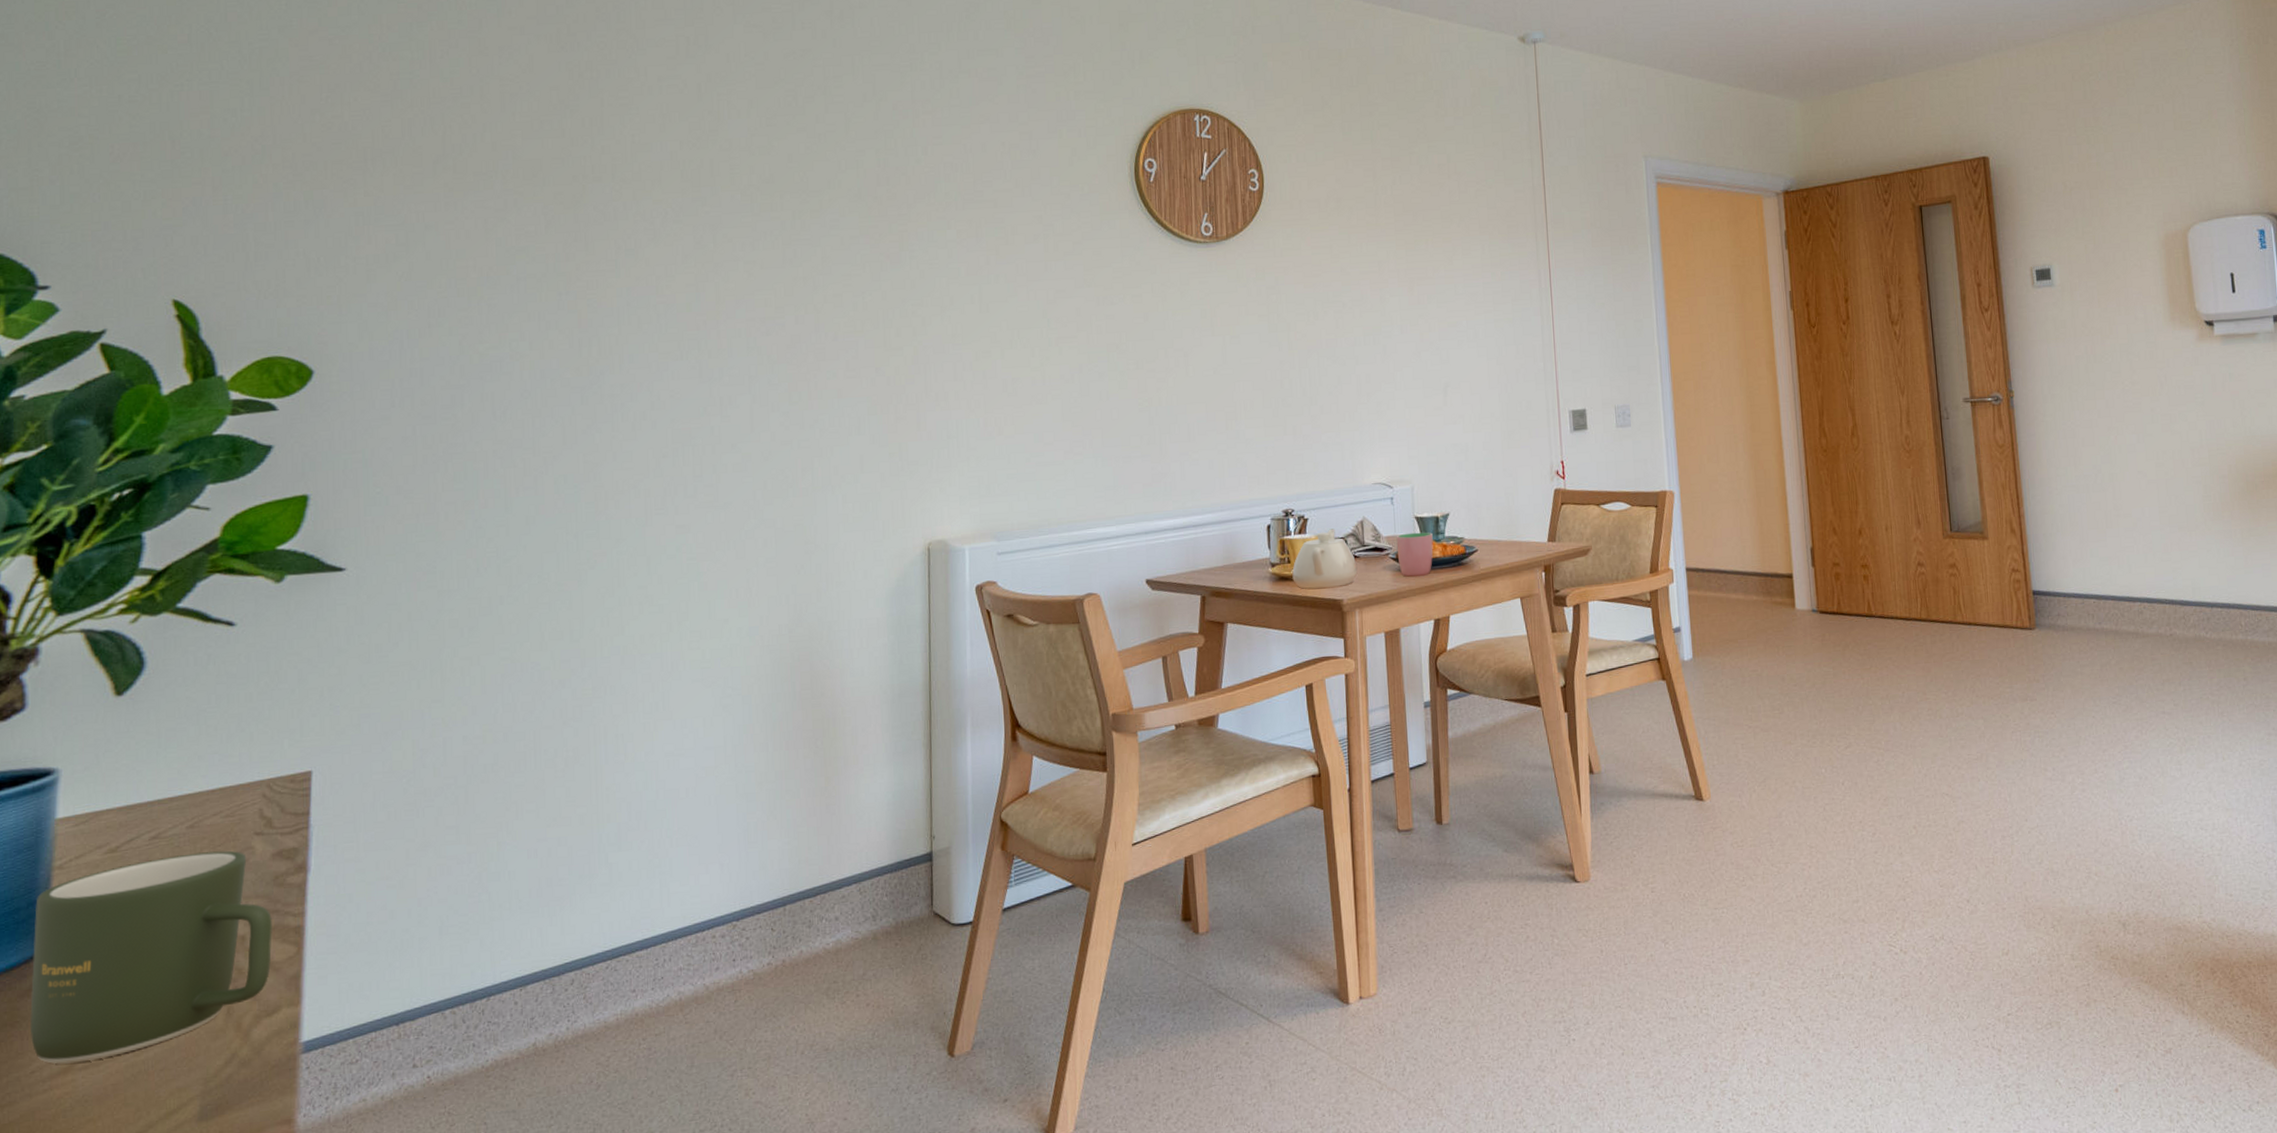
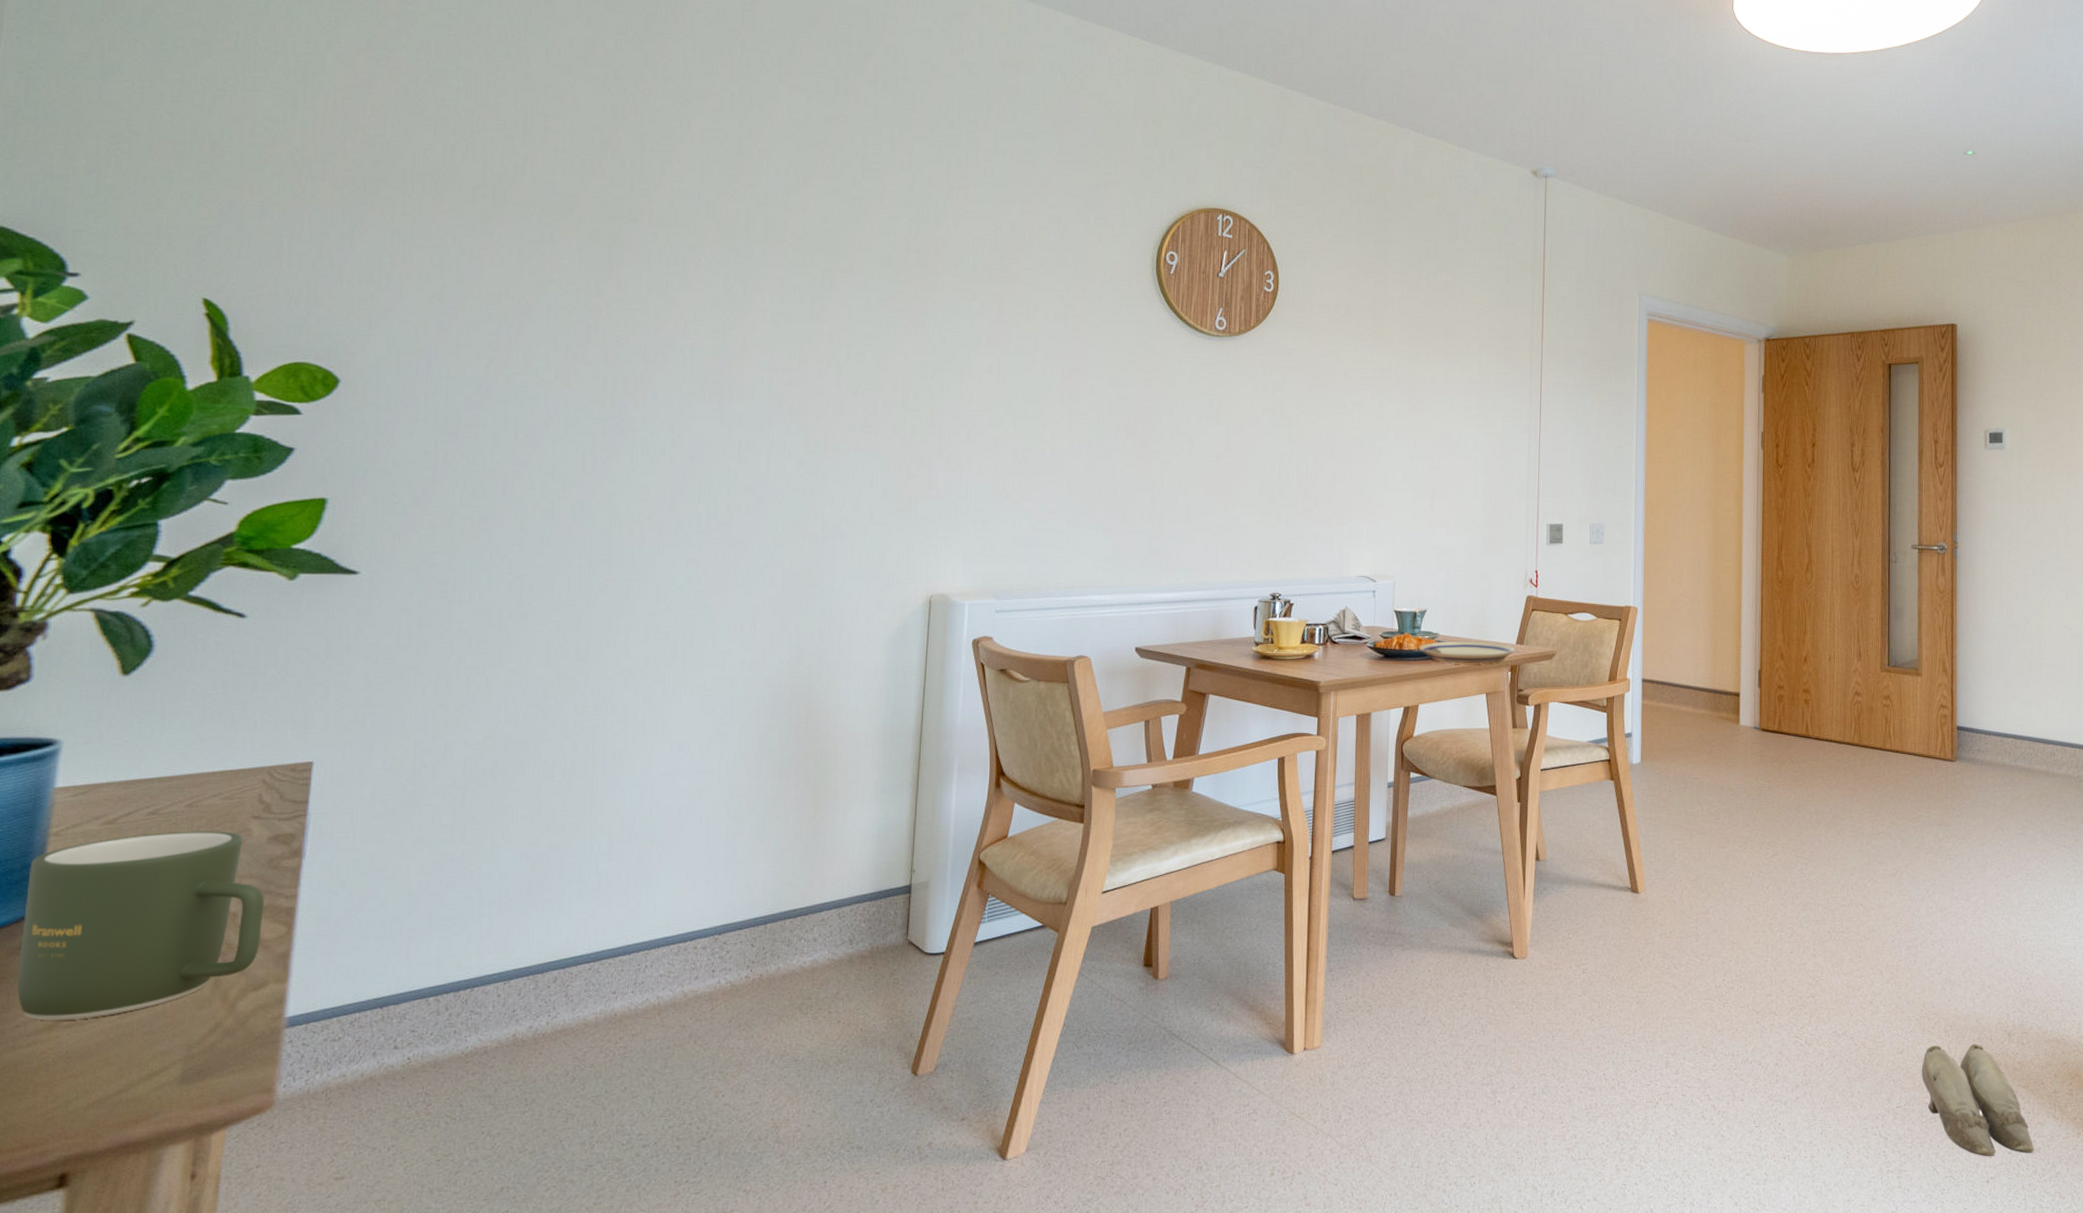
teapot: present [1292,528,1358,590] -> none [1274,615,1336,670]
cup: present [1396,532,1434,578] -> none [1374,625,1409,667]
plate: none [1444,542,1548,569] -> present [1419,641,1516,664]
slippers: none [2030,938,2165,1063] -> present [1921,1044,2034,1157]

